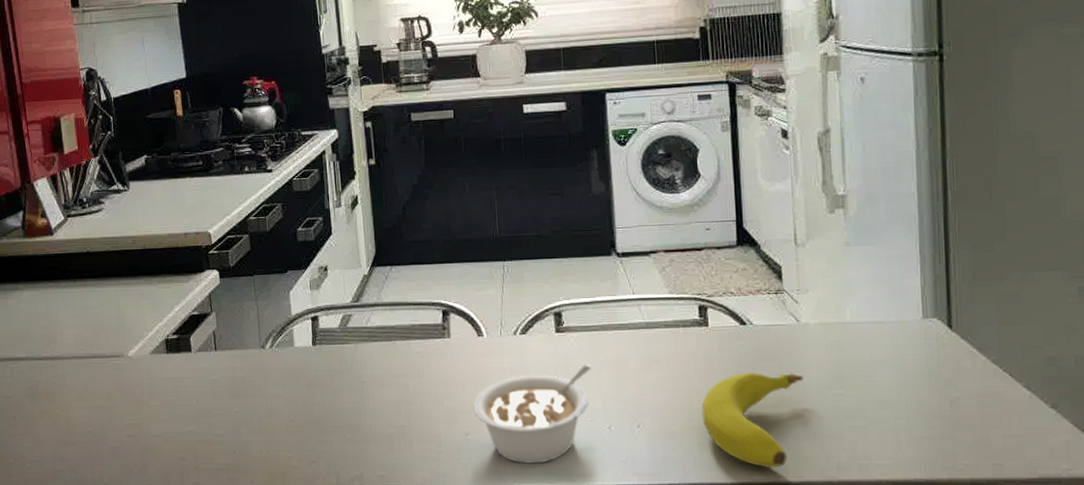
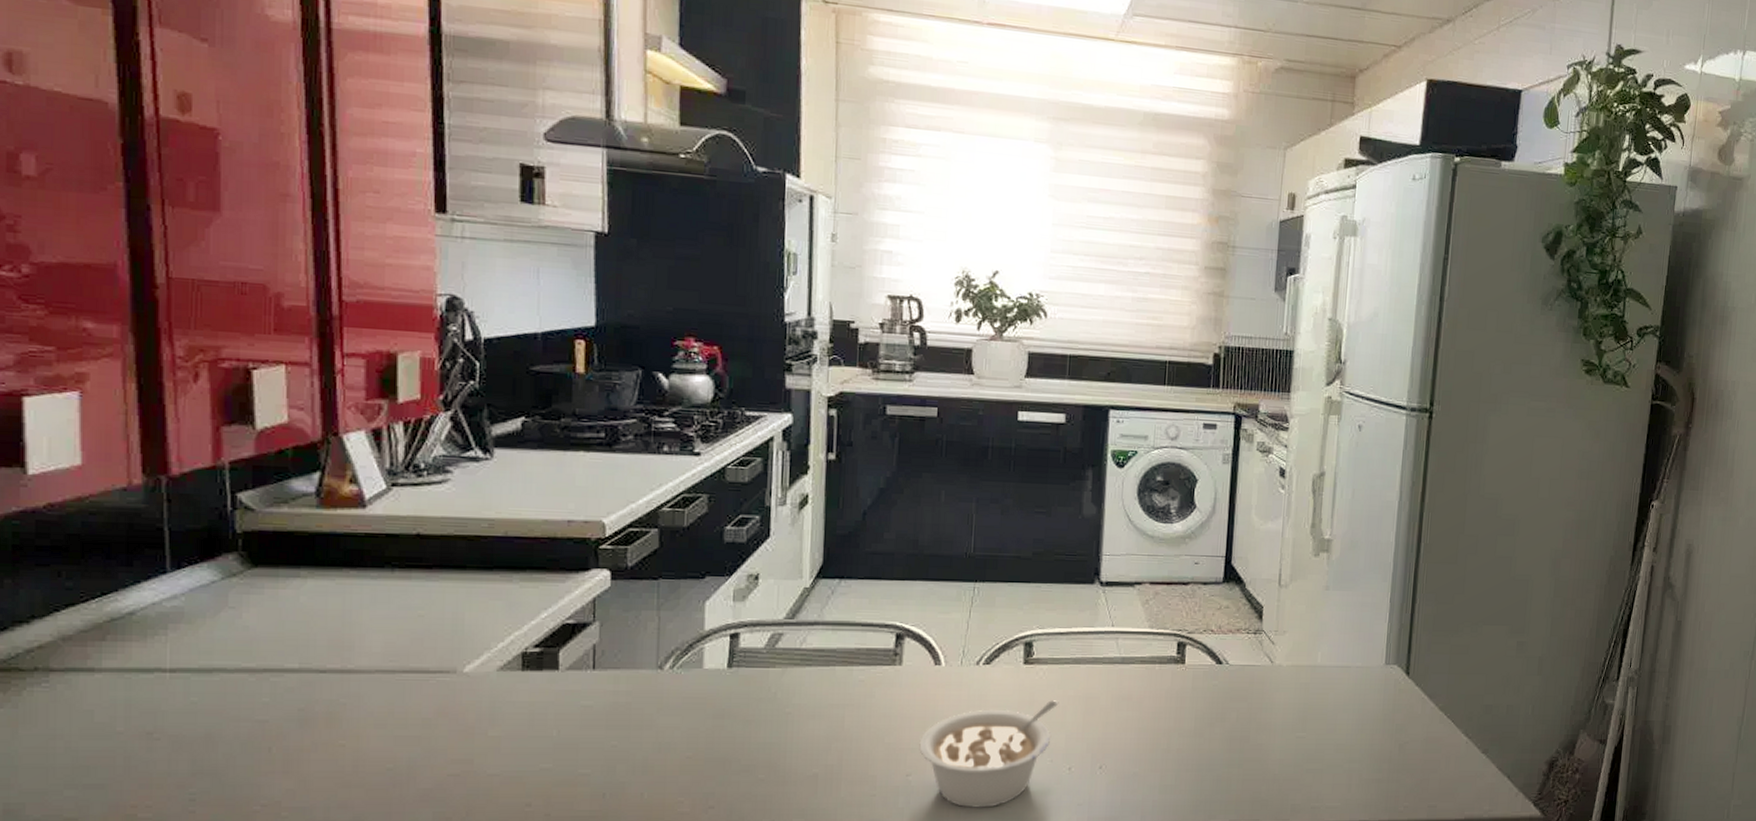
fruit: present [701,373,804,468] -> none [1167,713,1271,811]

